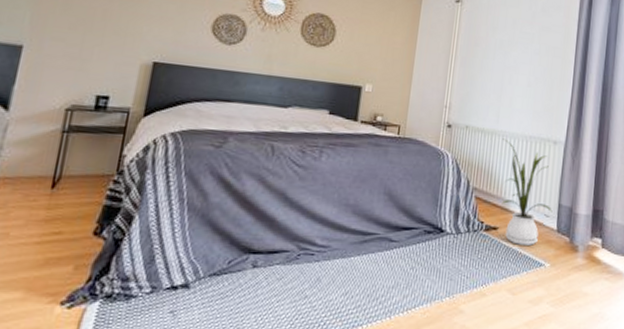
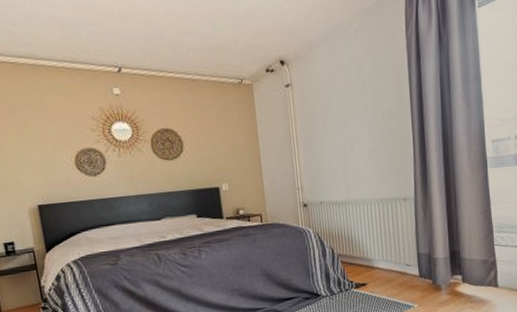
house plant: present [501,138,553,246] -> none [356,206,413,294]

